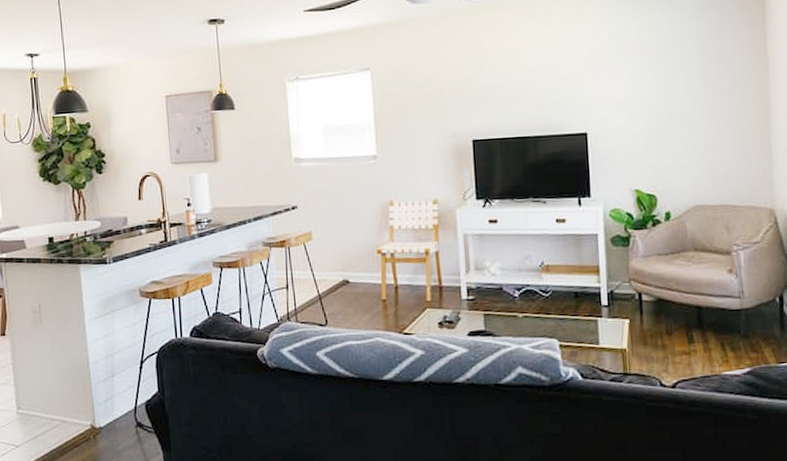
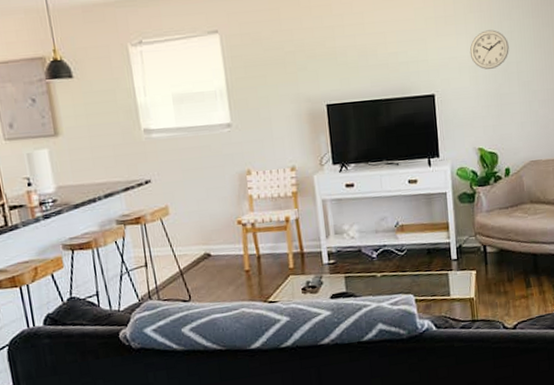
wall clock: none [627,68,672,109] -> present [469,30,509,69]

